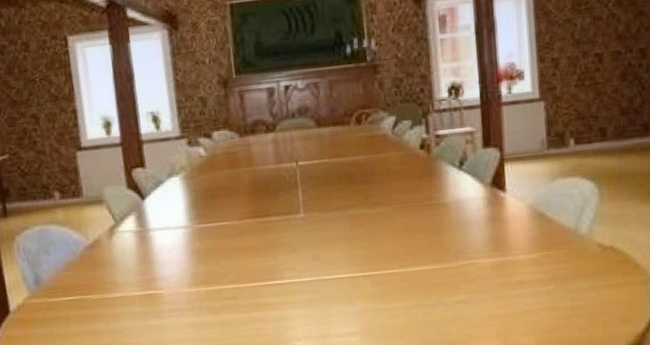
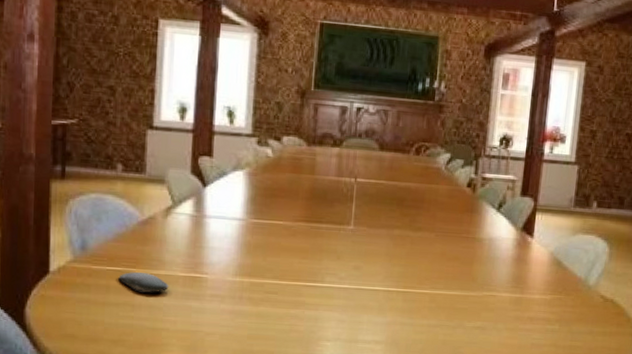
oval tray: none [76,298,127,319] -> present [118,272,169,293]

